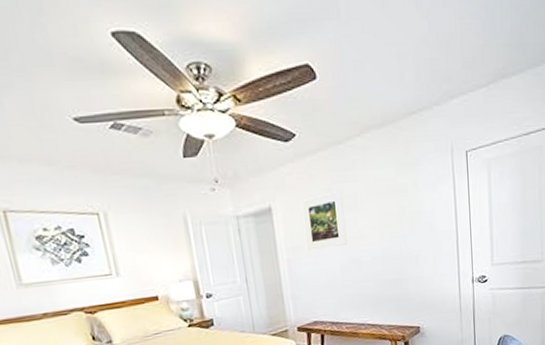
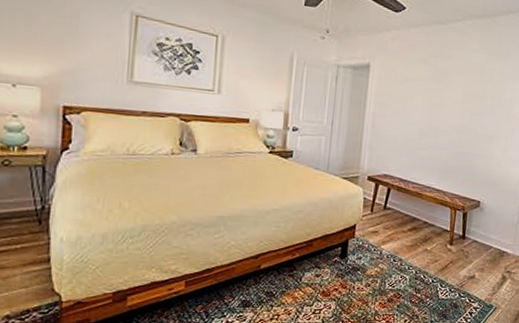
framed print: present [301,191,347,251] -> none [393,63,436,112]

